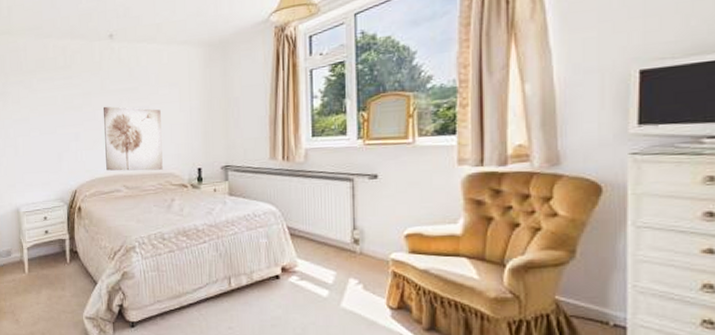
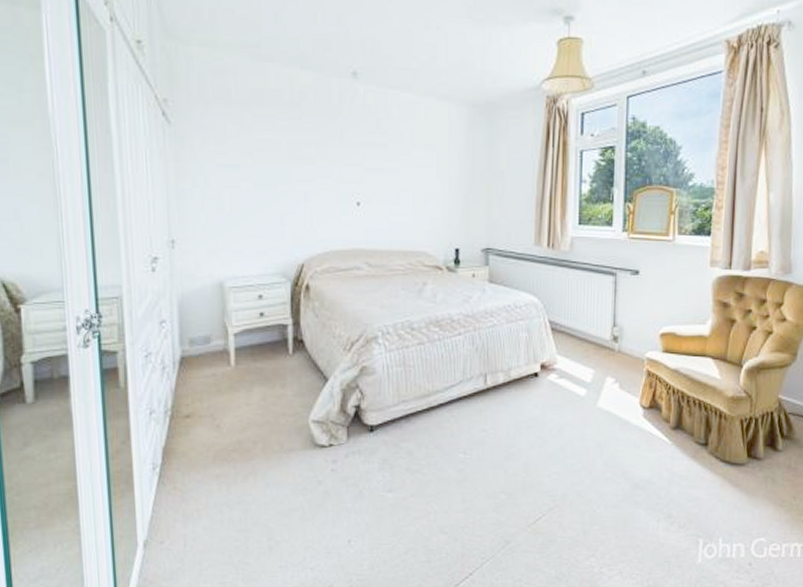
wall art: present [104,106,163,171] -> none [342,162,414,247]

